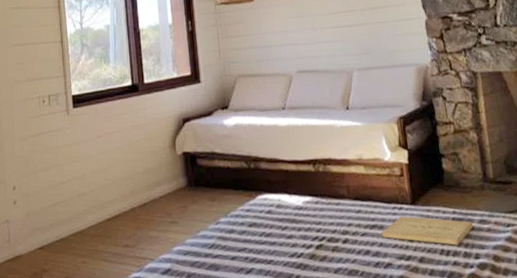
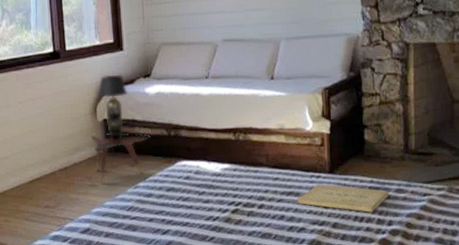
side table: none [163,167,230,219] -> present [84,133,150,183]
table lamp: none [176,107,207,174] -> present [98,75,128,140]

